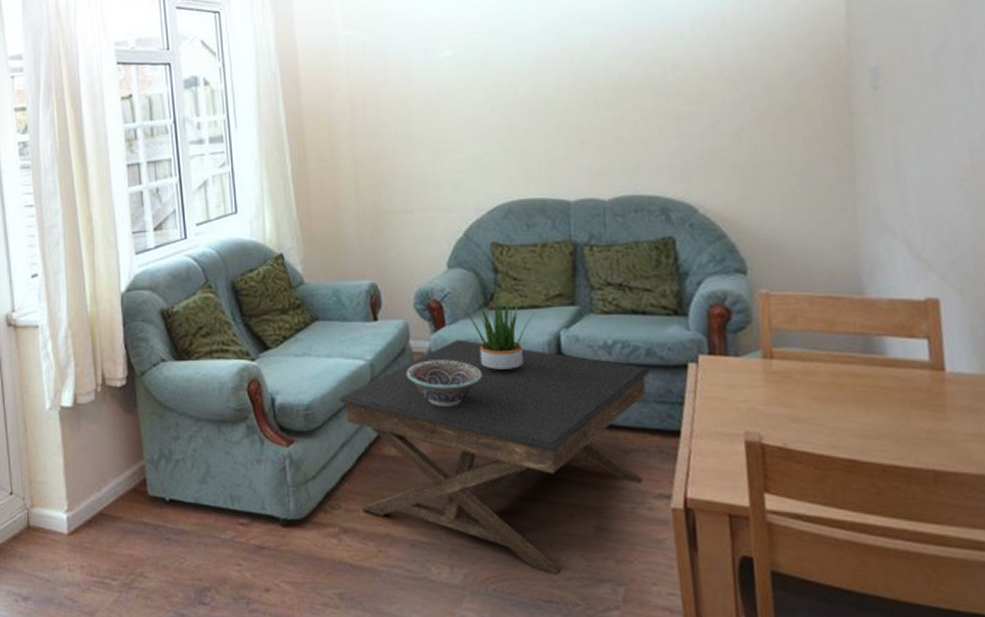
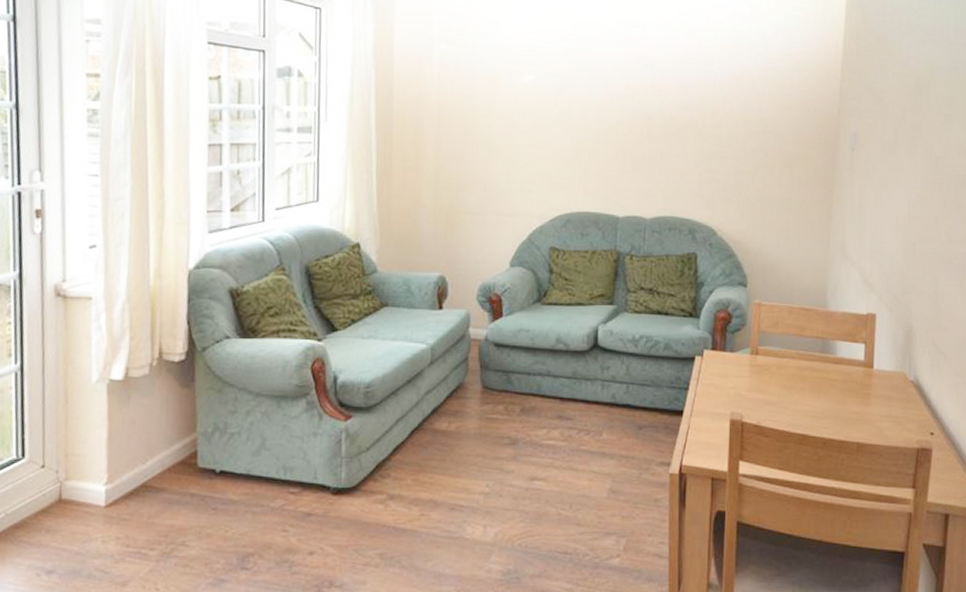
coffee table: present [339,339,652,576] -> none [399,329,667,531]
decorative bowl: present [406,360,482,406] -> none [463,346,529,387]
potted plant: present [461,293,537,373] -> none [518,291,581,359]

